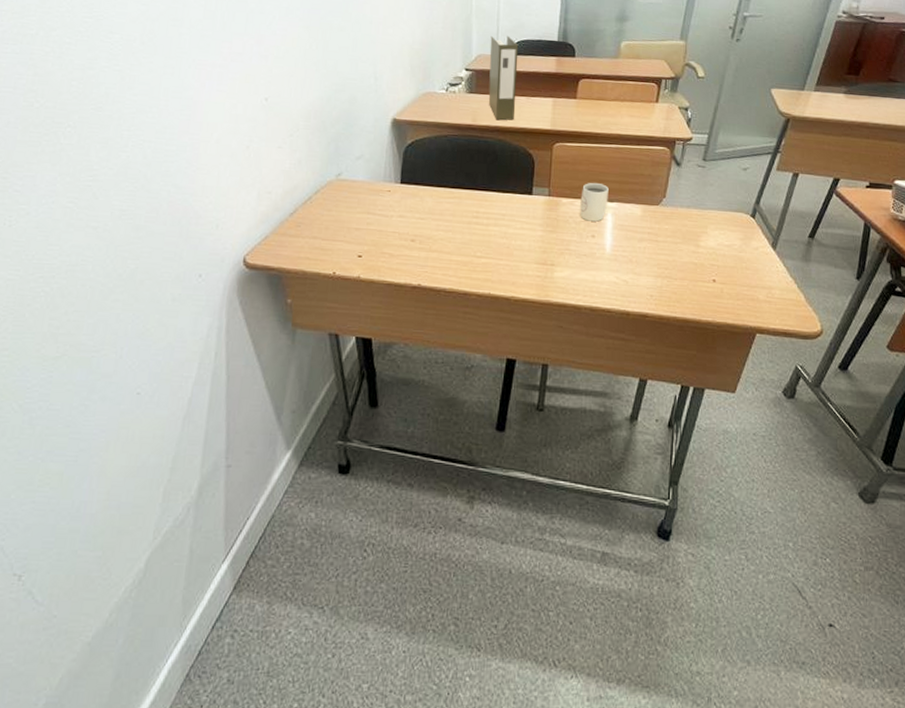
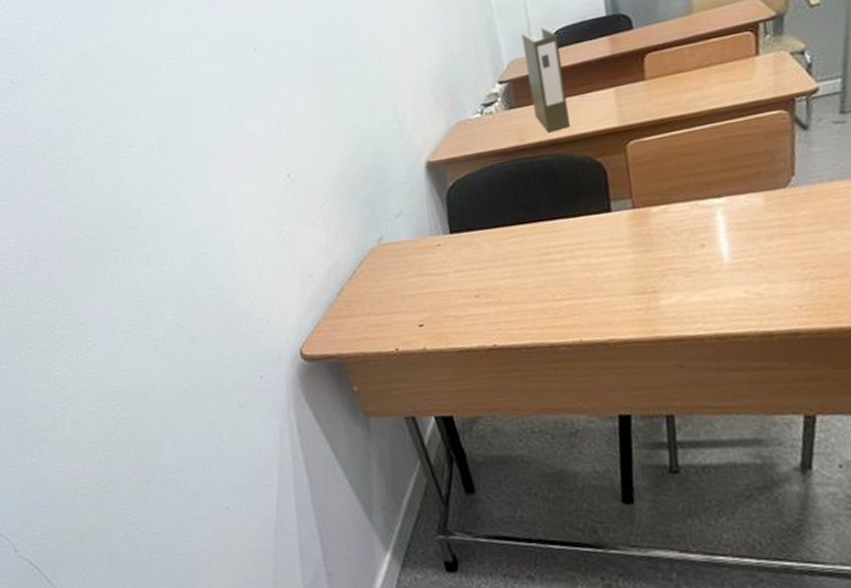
mug: present [580,182,609,222] -> none [675,177,715,229]

